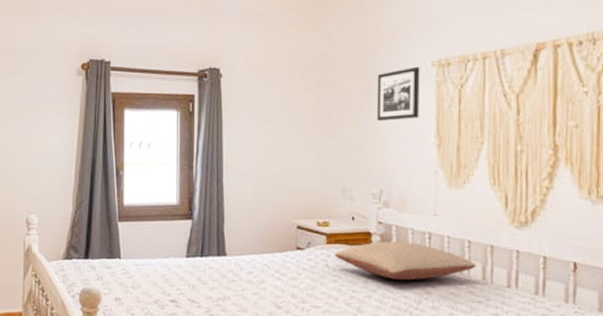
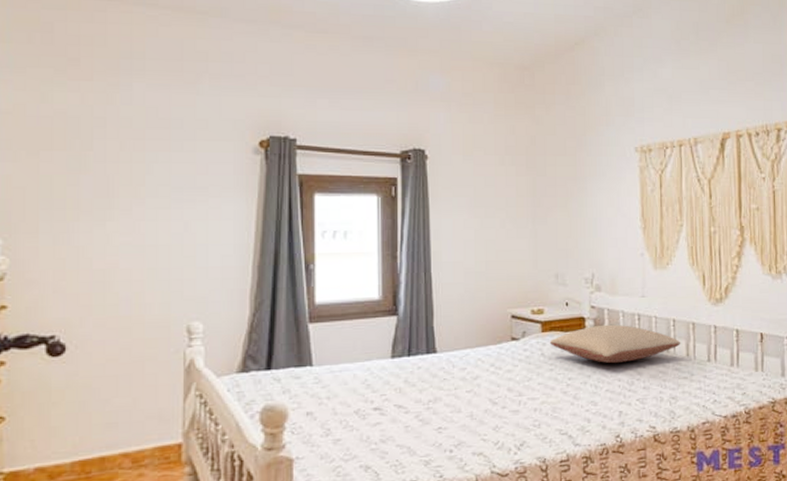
picture frame: present [376,66,420,121] -> none [585,152,625,205]

